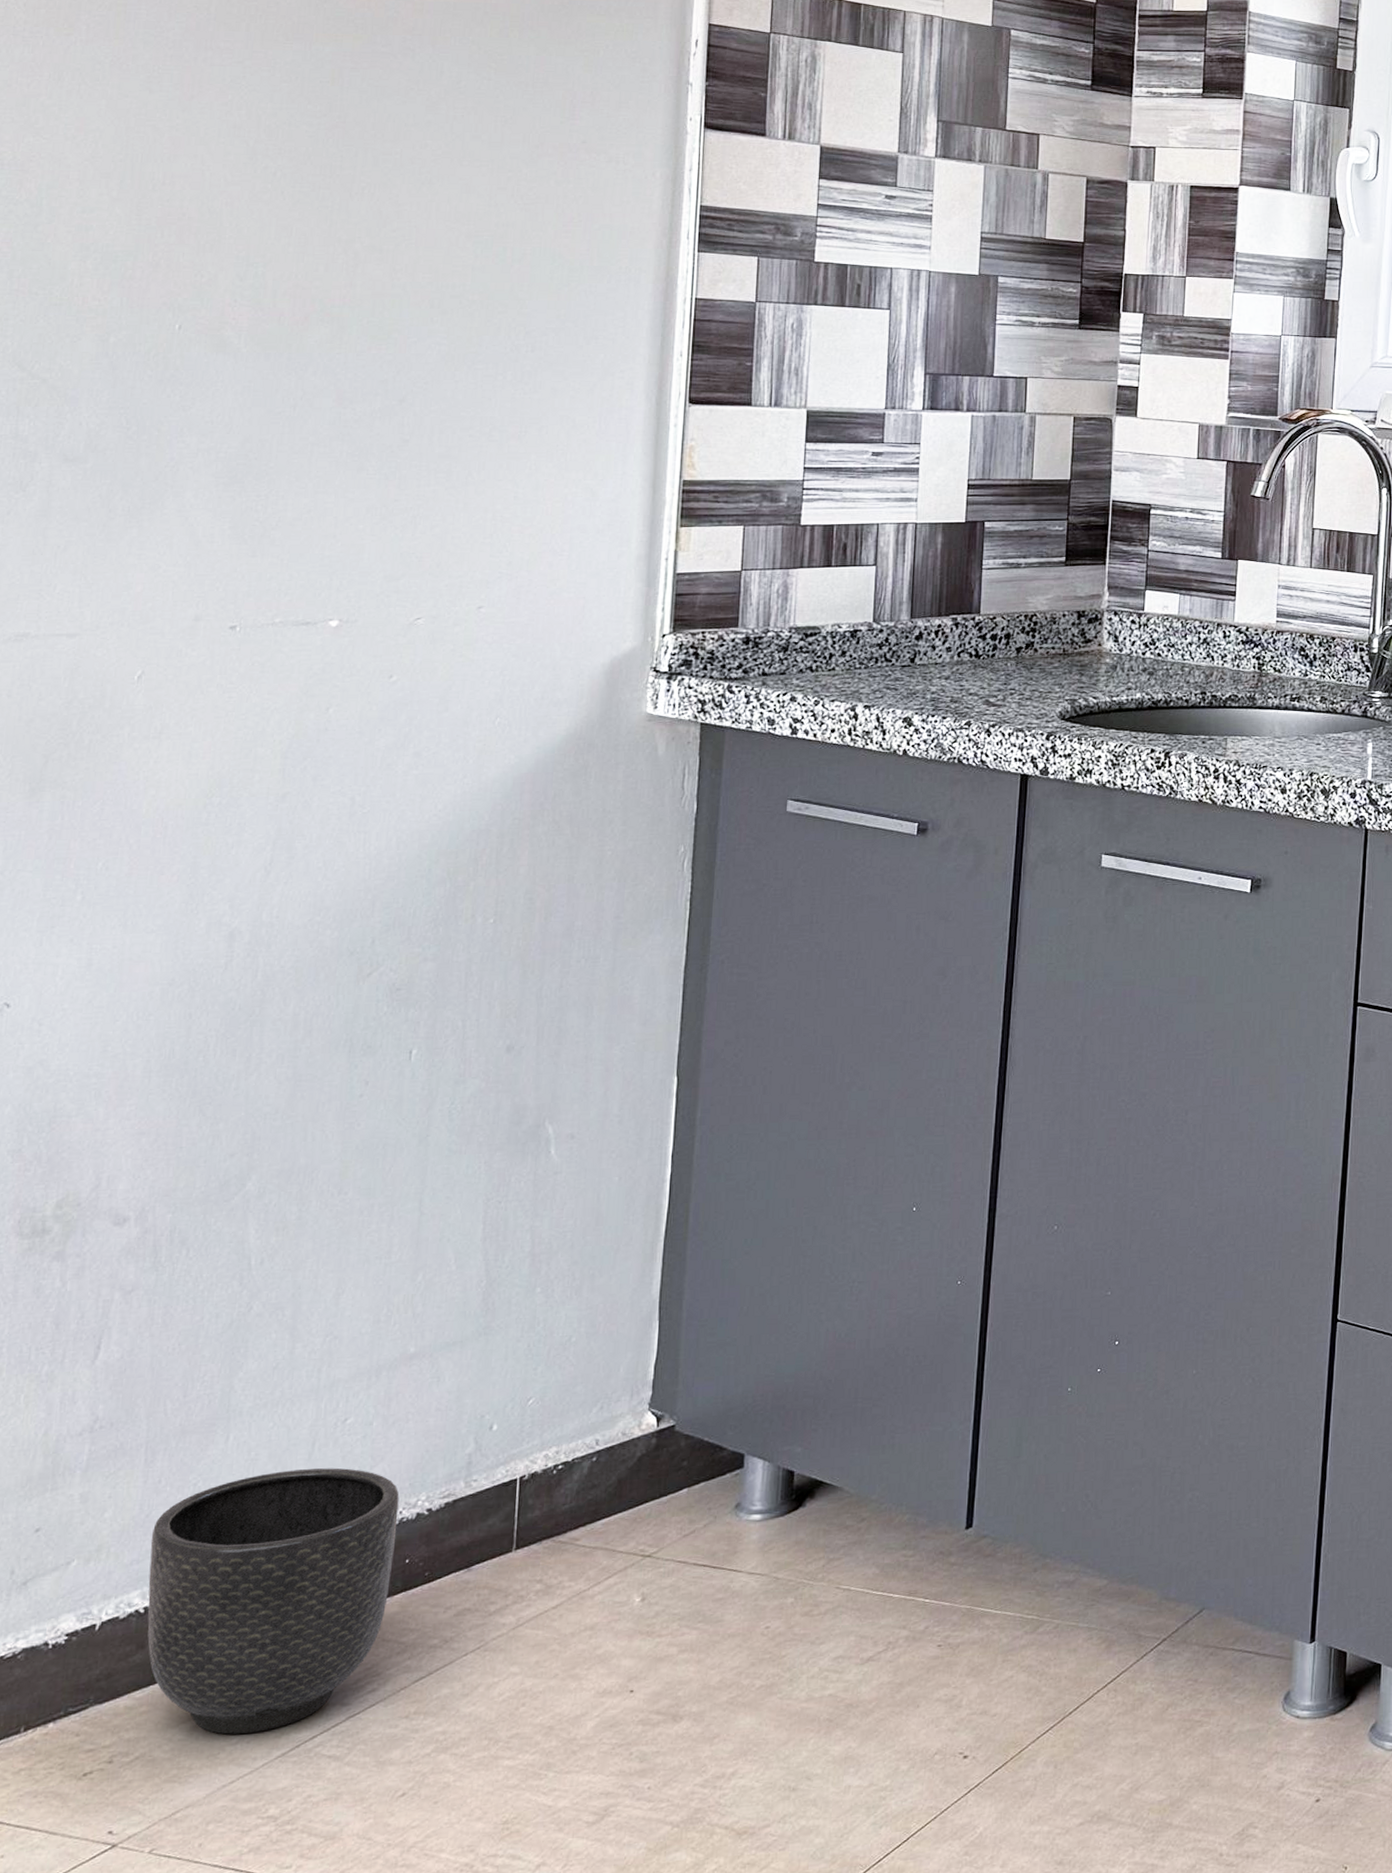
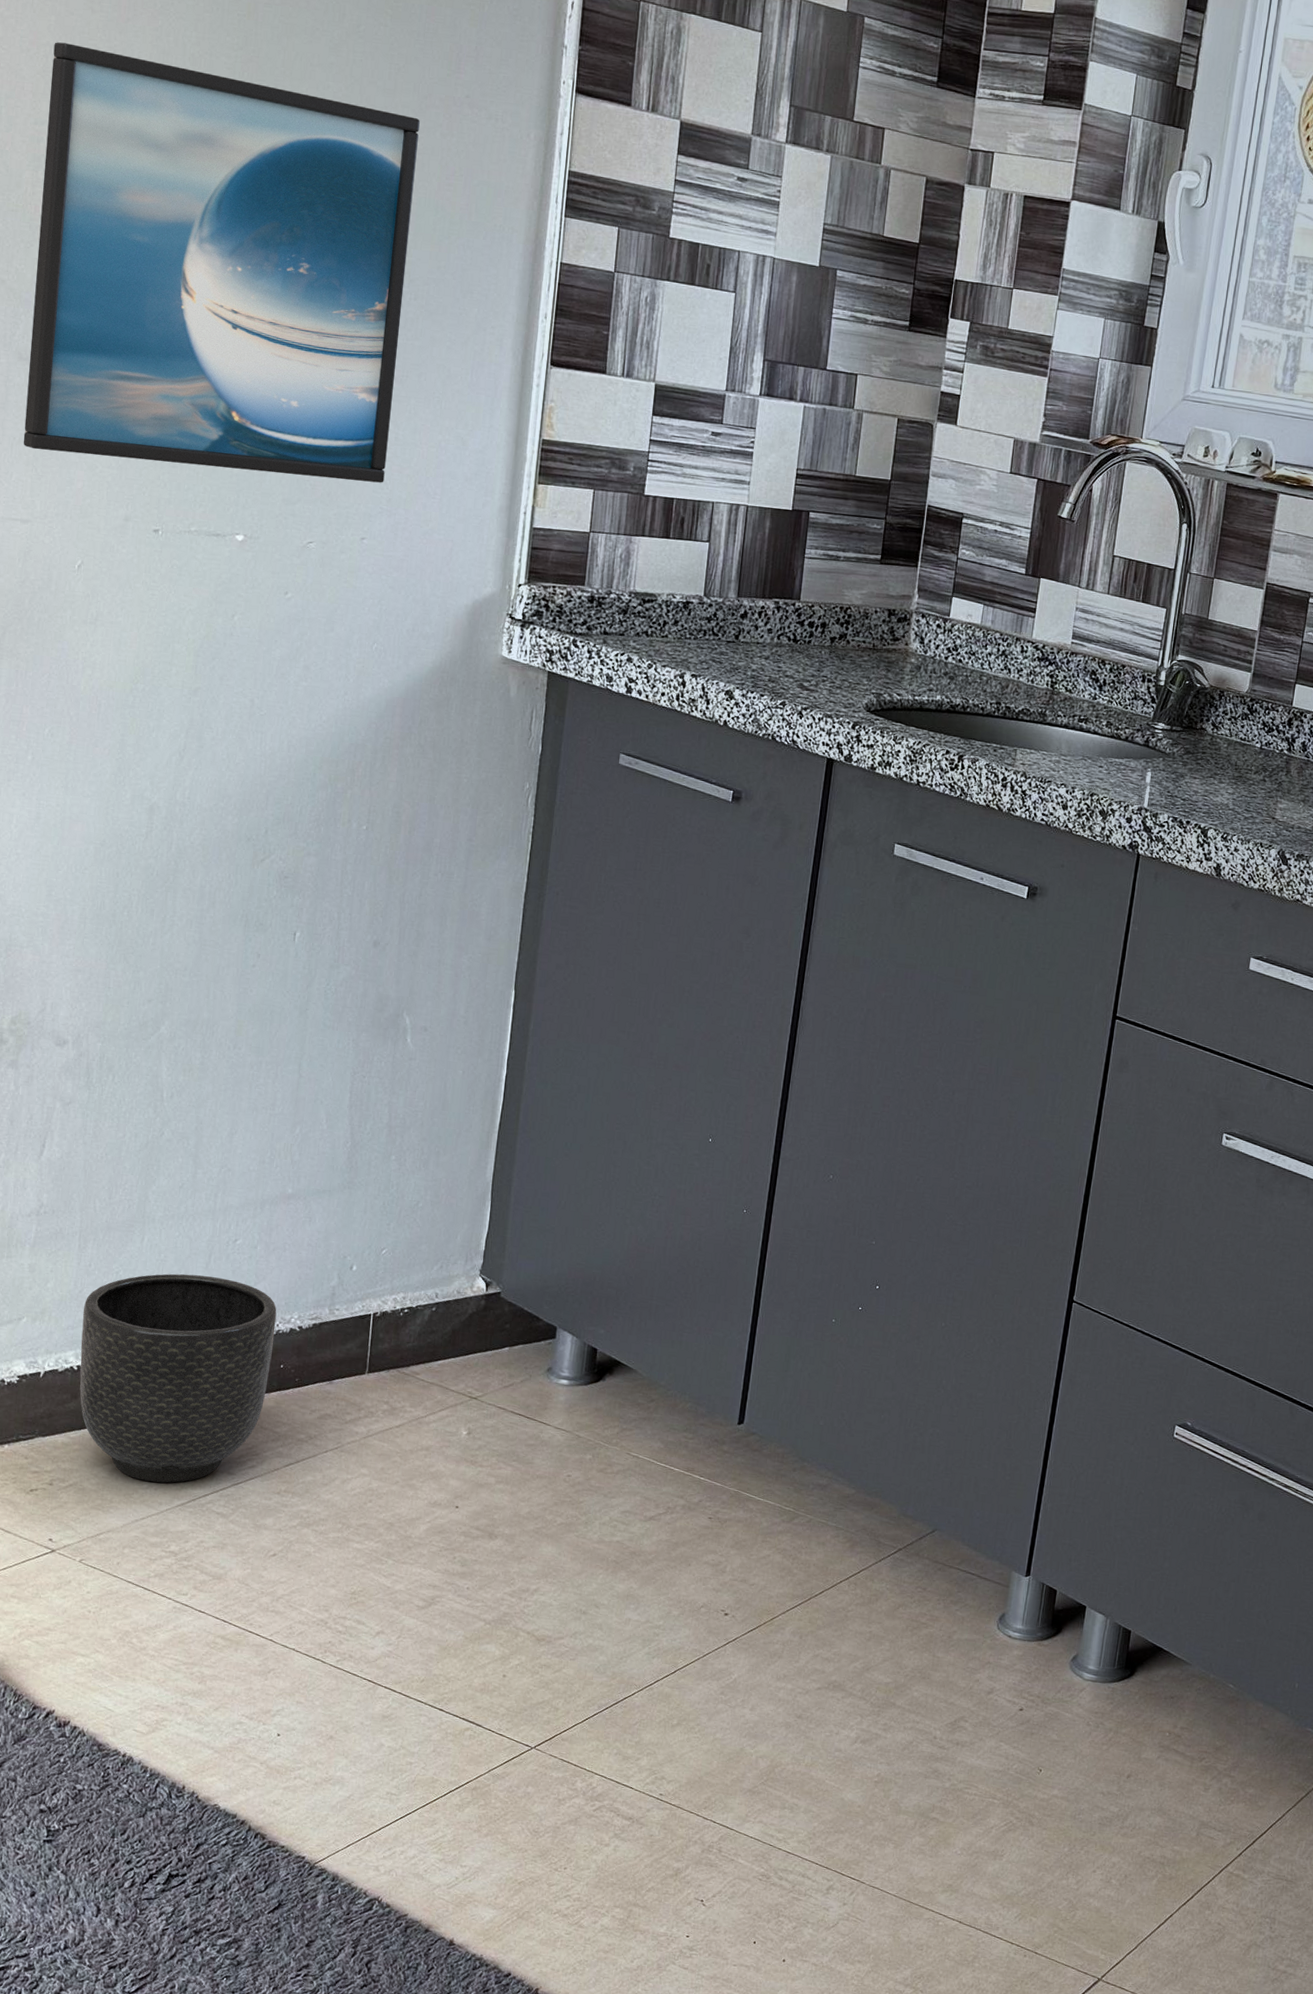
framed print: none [69,126,531,556] -> present [23,42,420,483]

